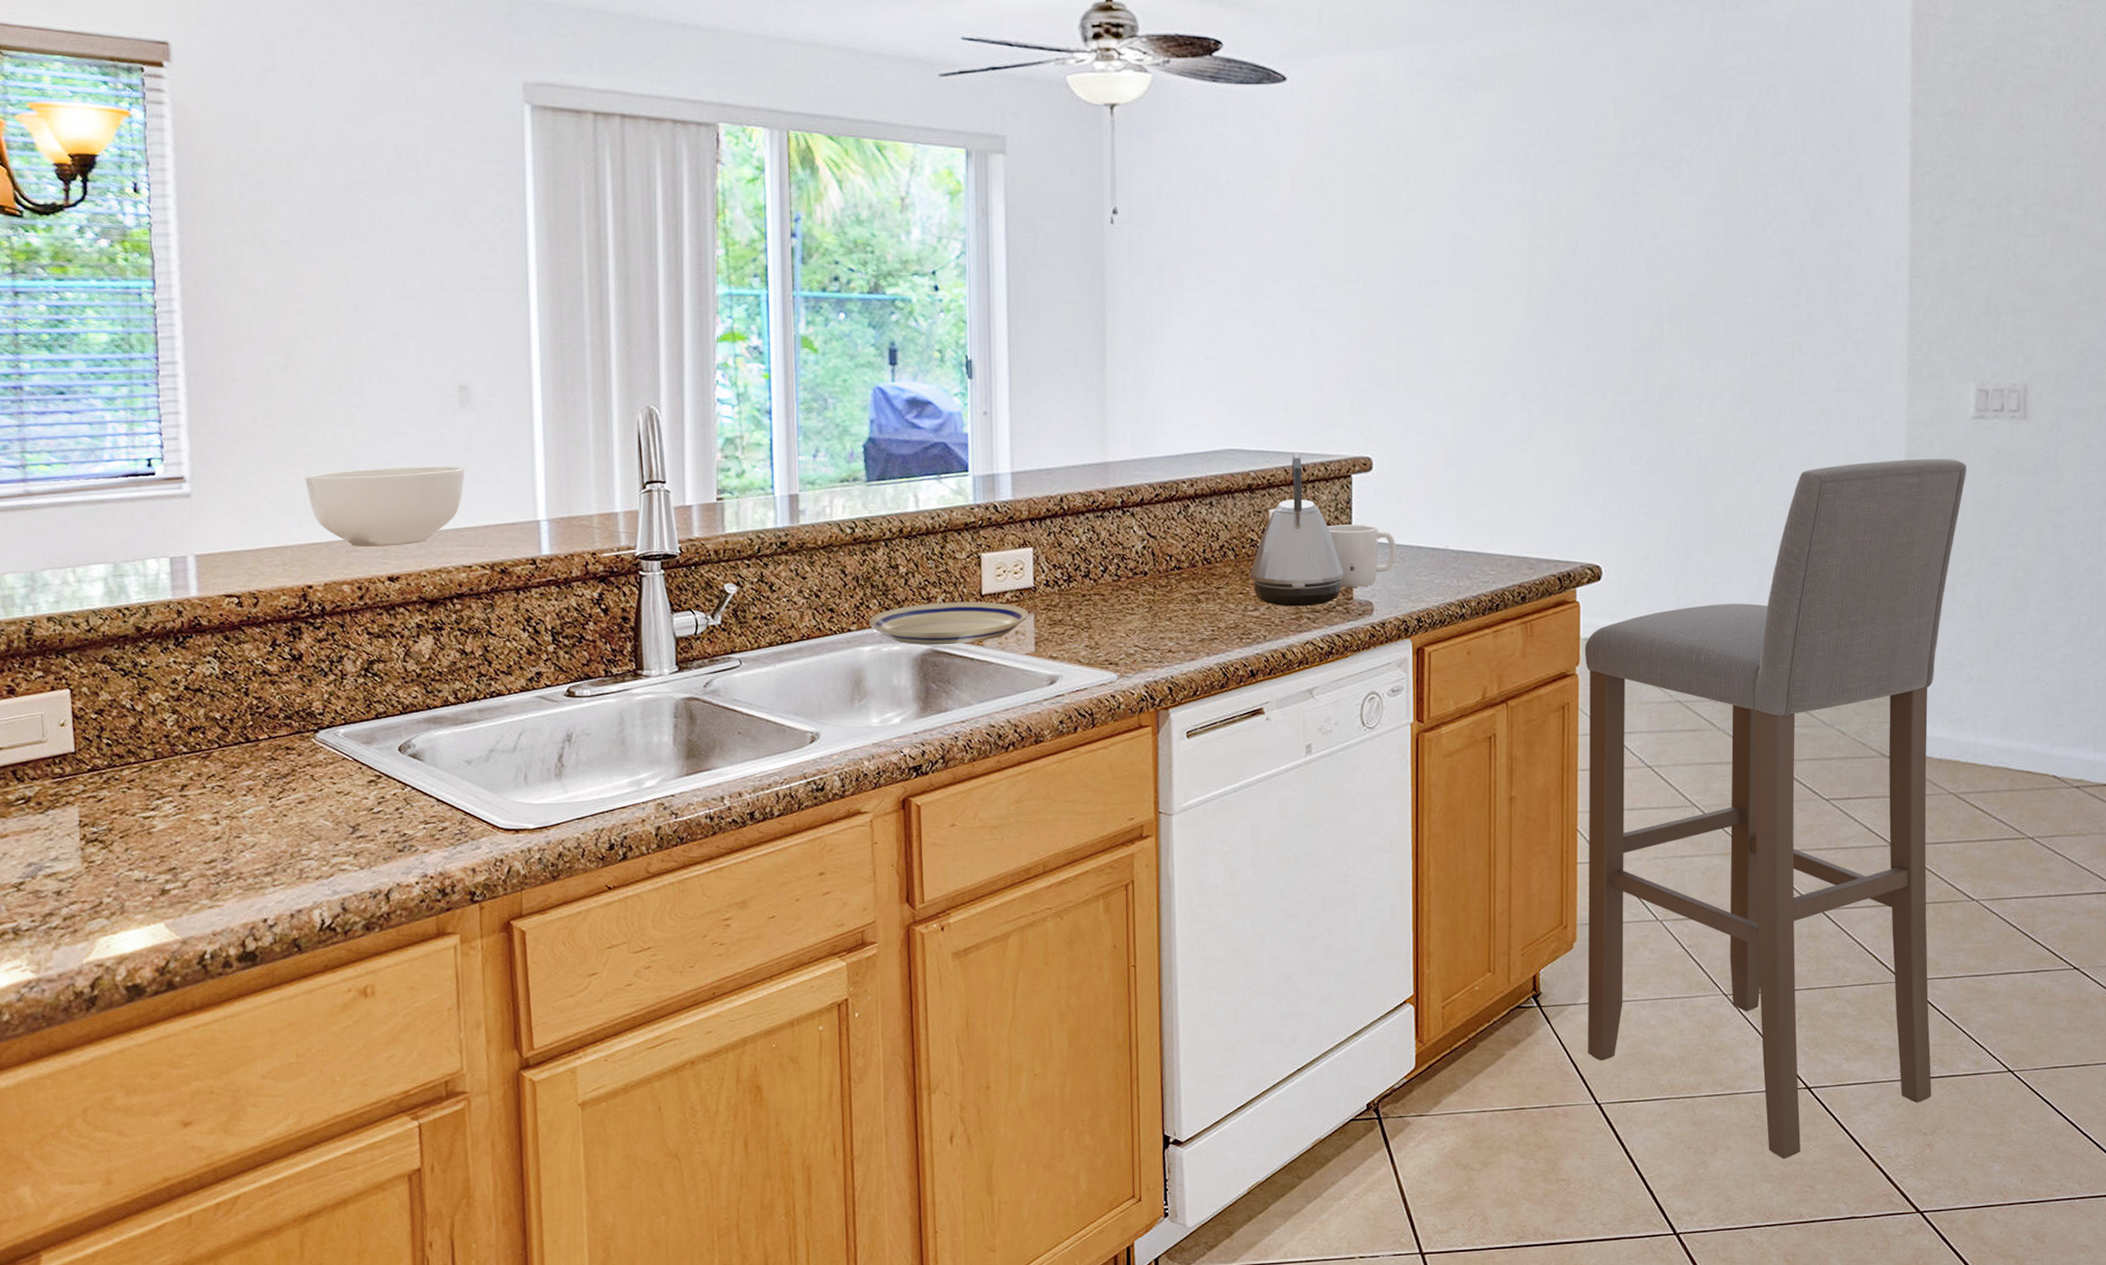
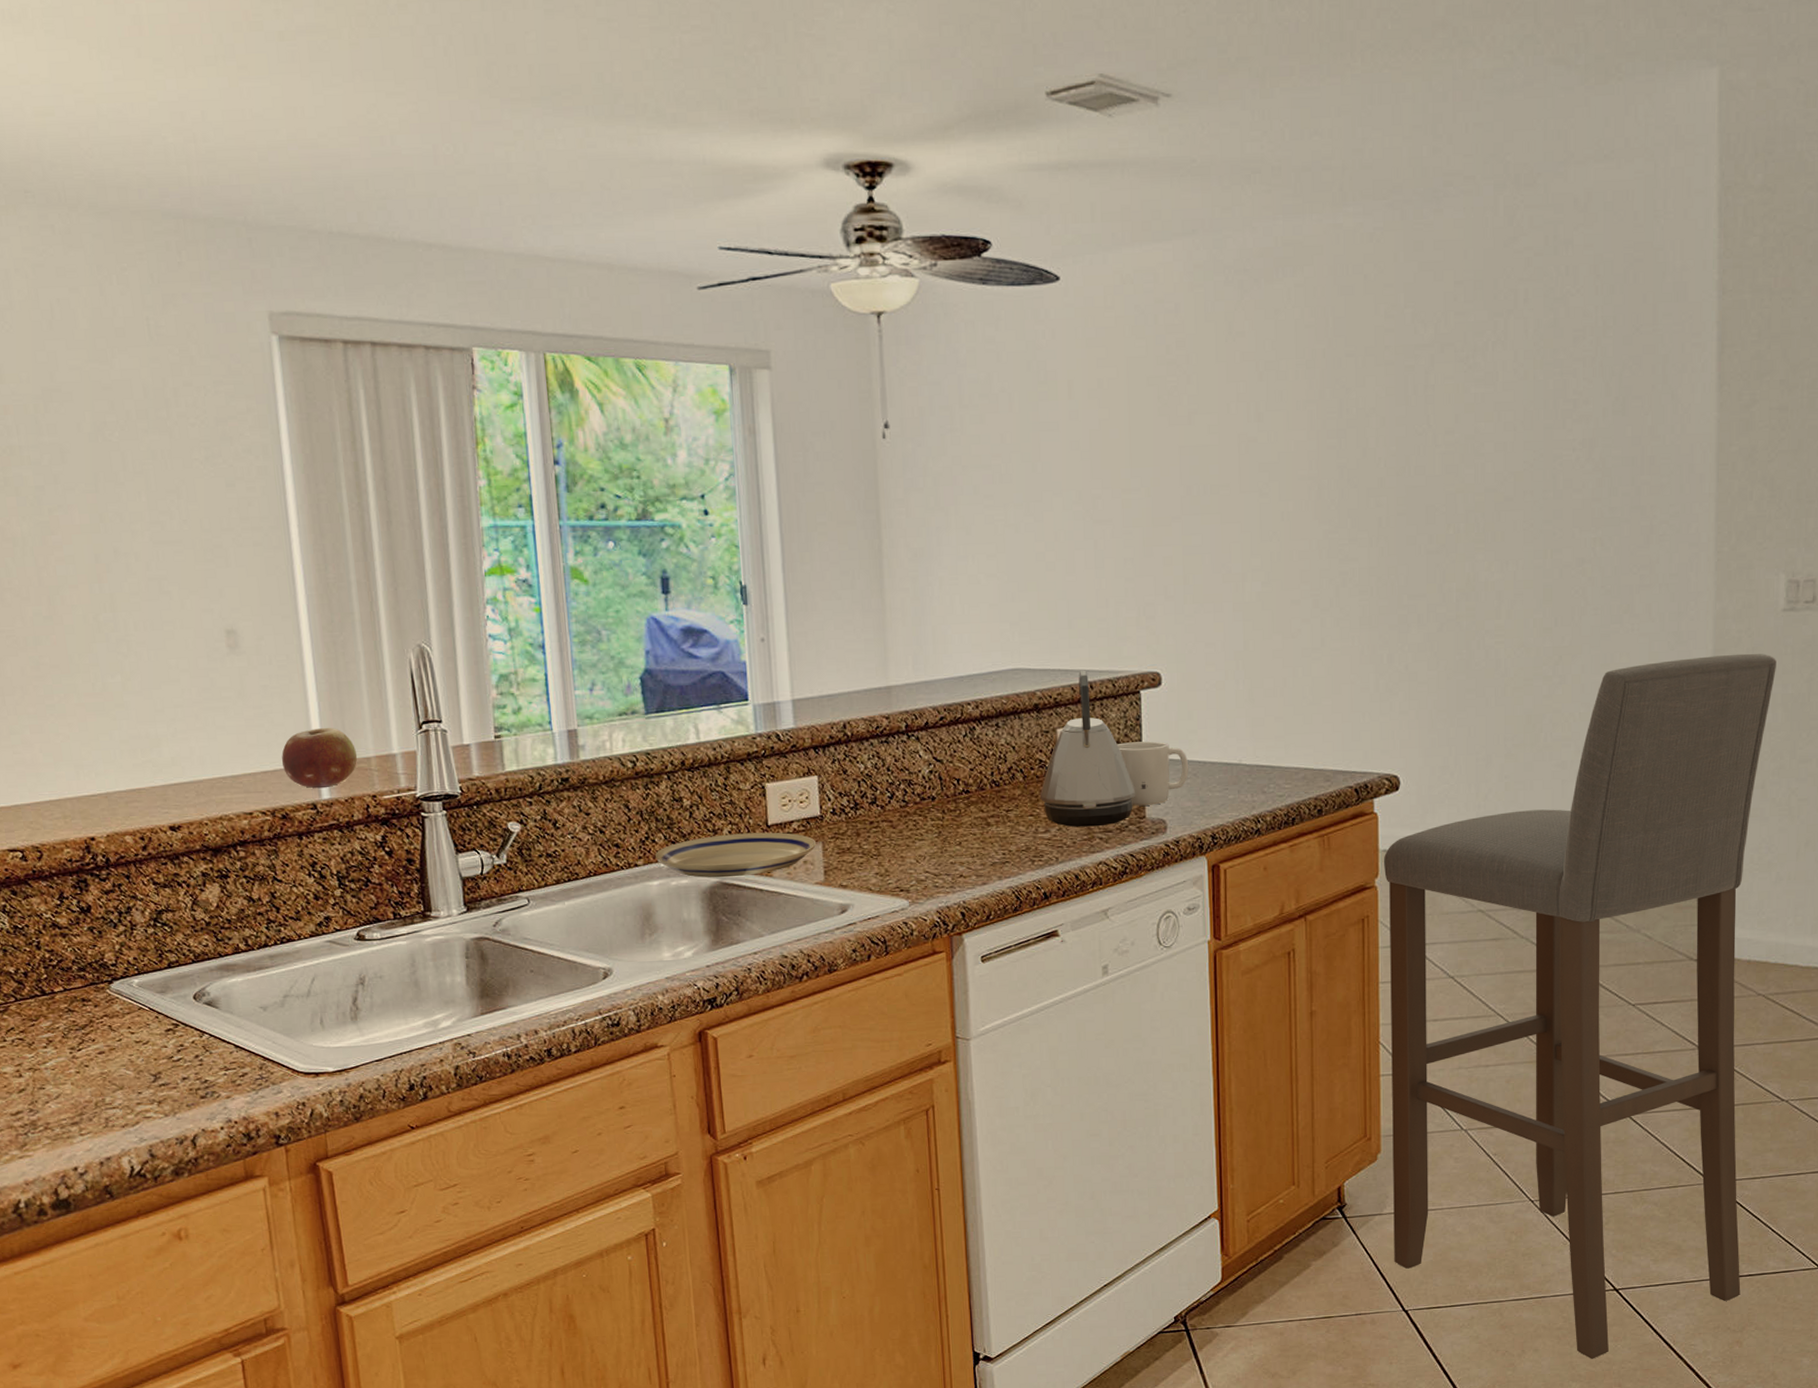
bowl: present [304,466,465,547] -> none [77,712,239,797]
fruit: none [505,485,579,544] -> present [281,728,357,789]

